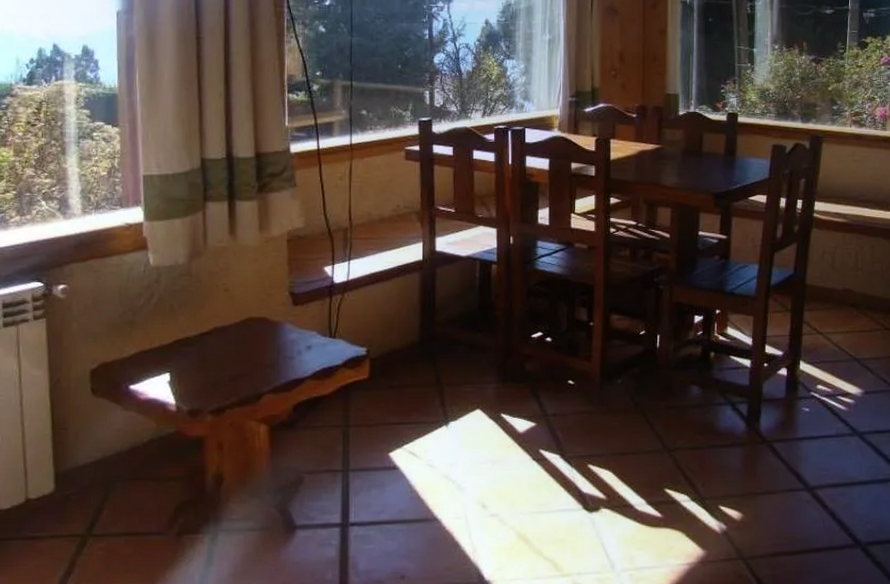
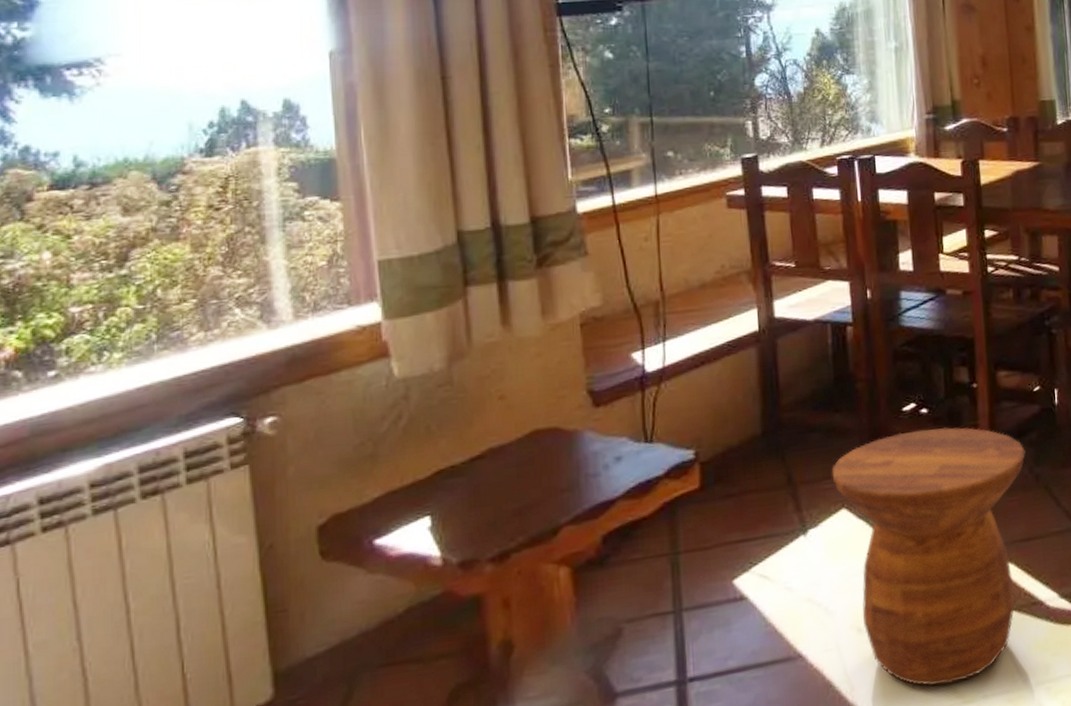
side table: none [471,354,629,560] -> present [831,427,1026,686]

